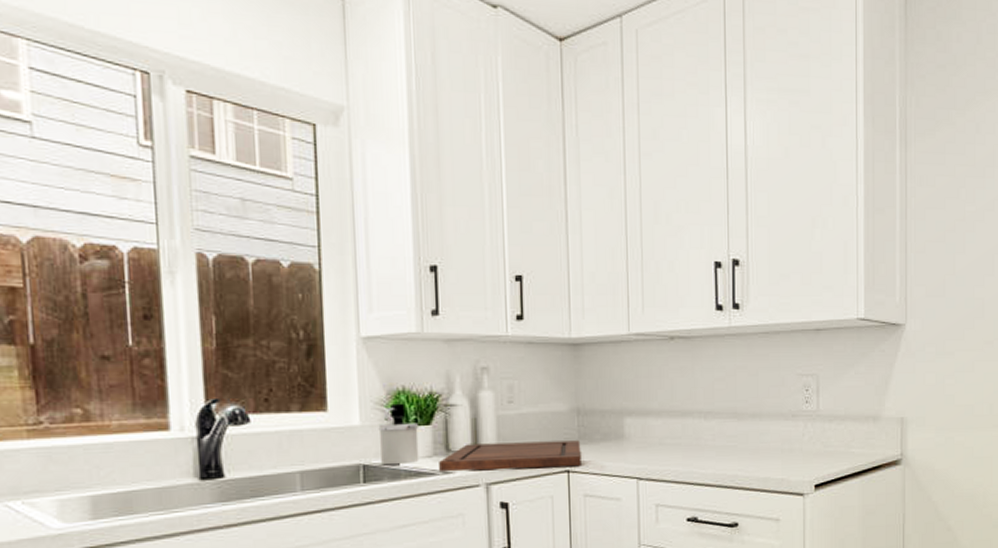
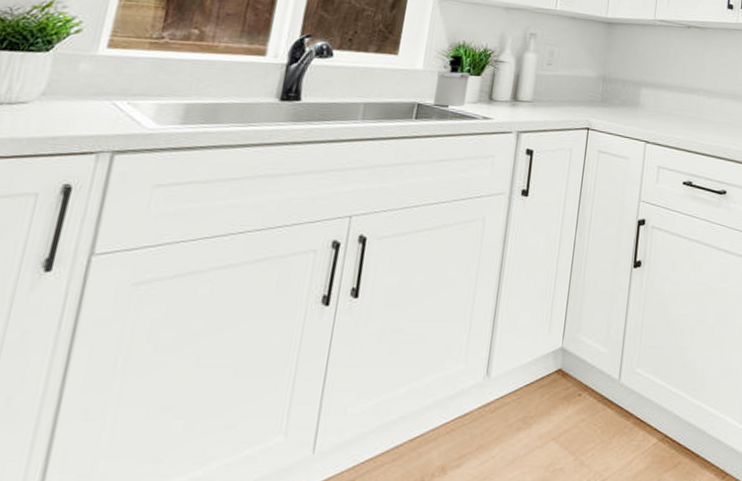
cutting board: present [439,440,581,473] -> none [480,96,602,126]

